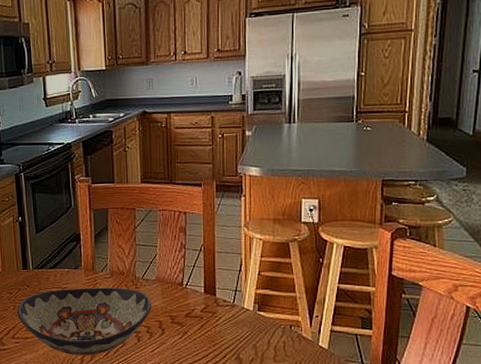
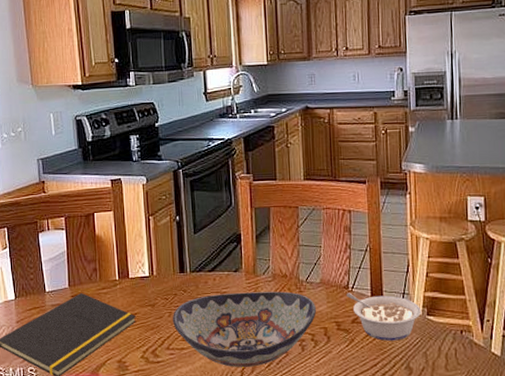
legume: none [180,289,252,334] -> present [345,292,421,341]

